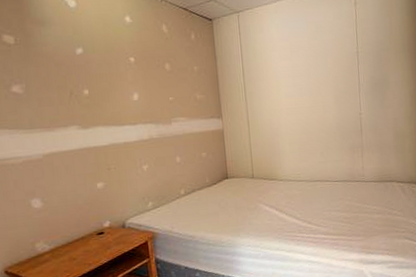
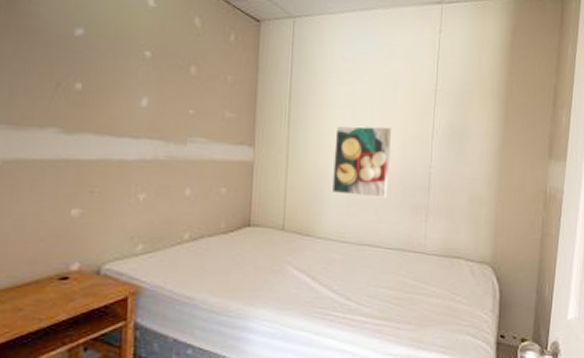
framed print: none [282,87,329,145] -> present [331,126,391,198]

